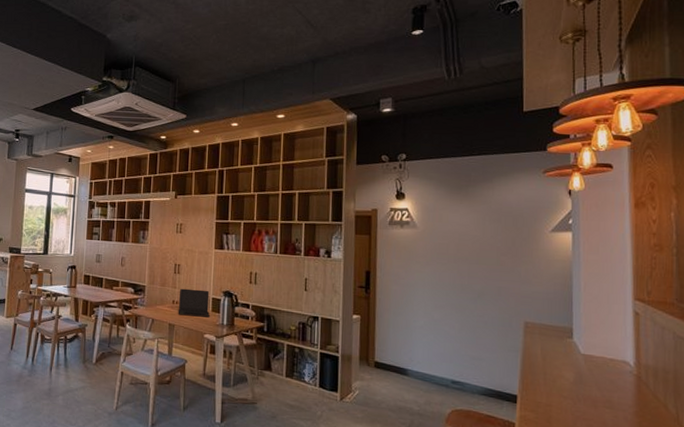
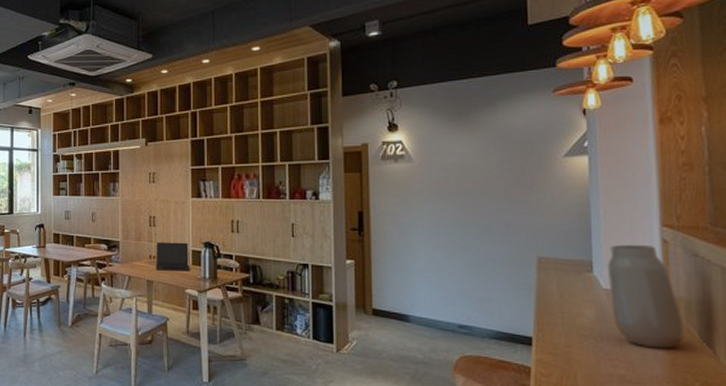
vase: none [585,314,652,412] -> present [607,244,684,349]

